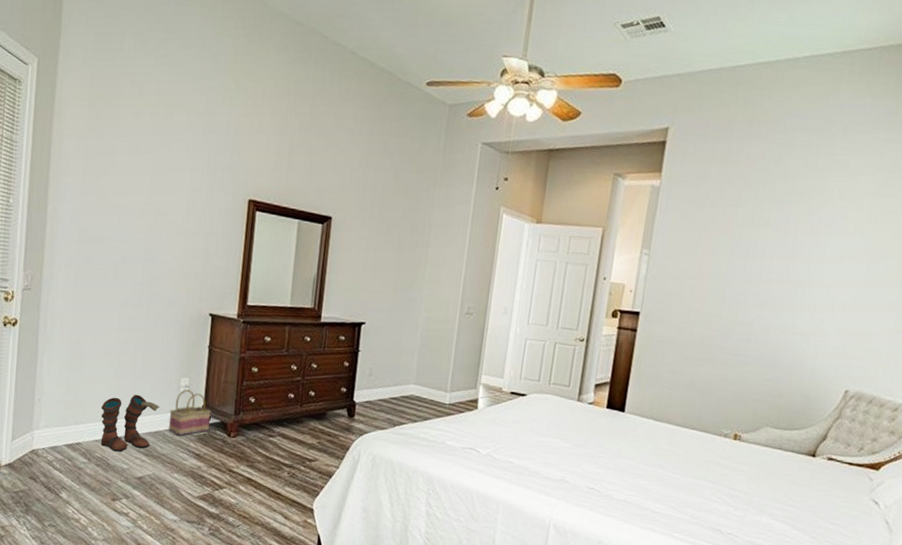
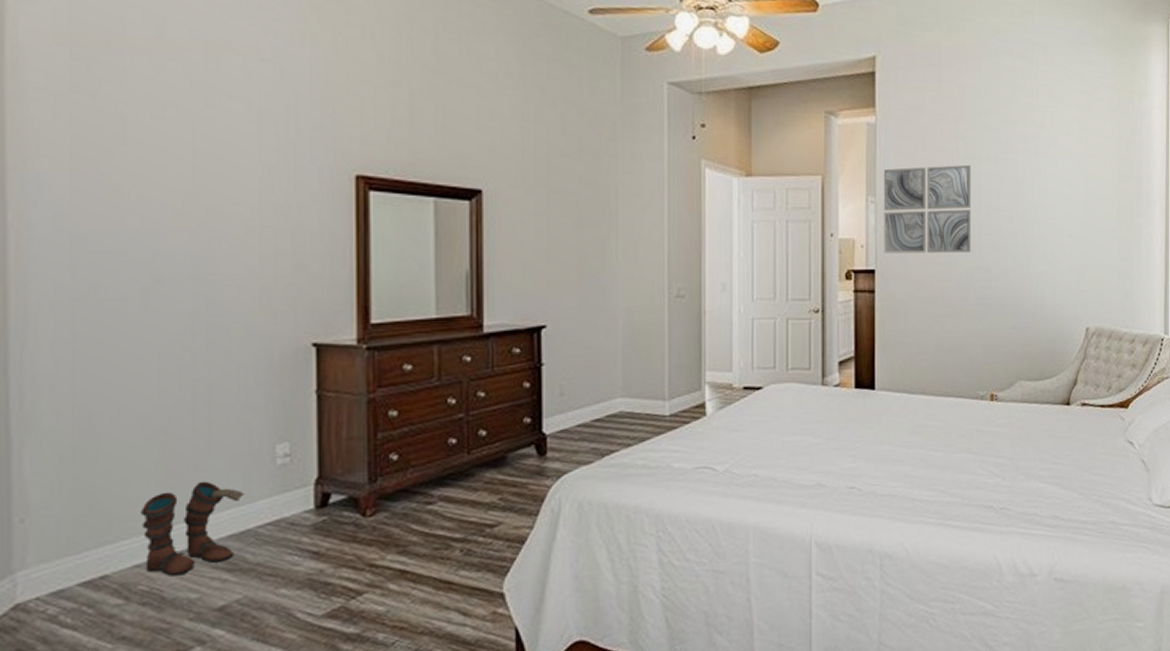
basket: present [168,389,211,436] -> none [262,459,331,531]
wall art: none [650,226,748,307] -> present [883,164,971,253]

